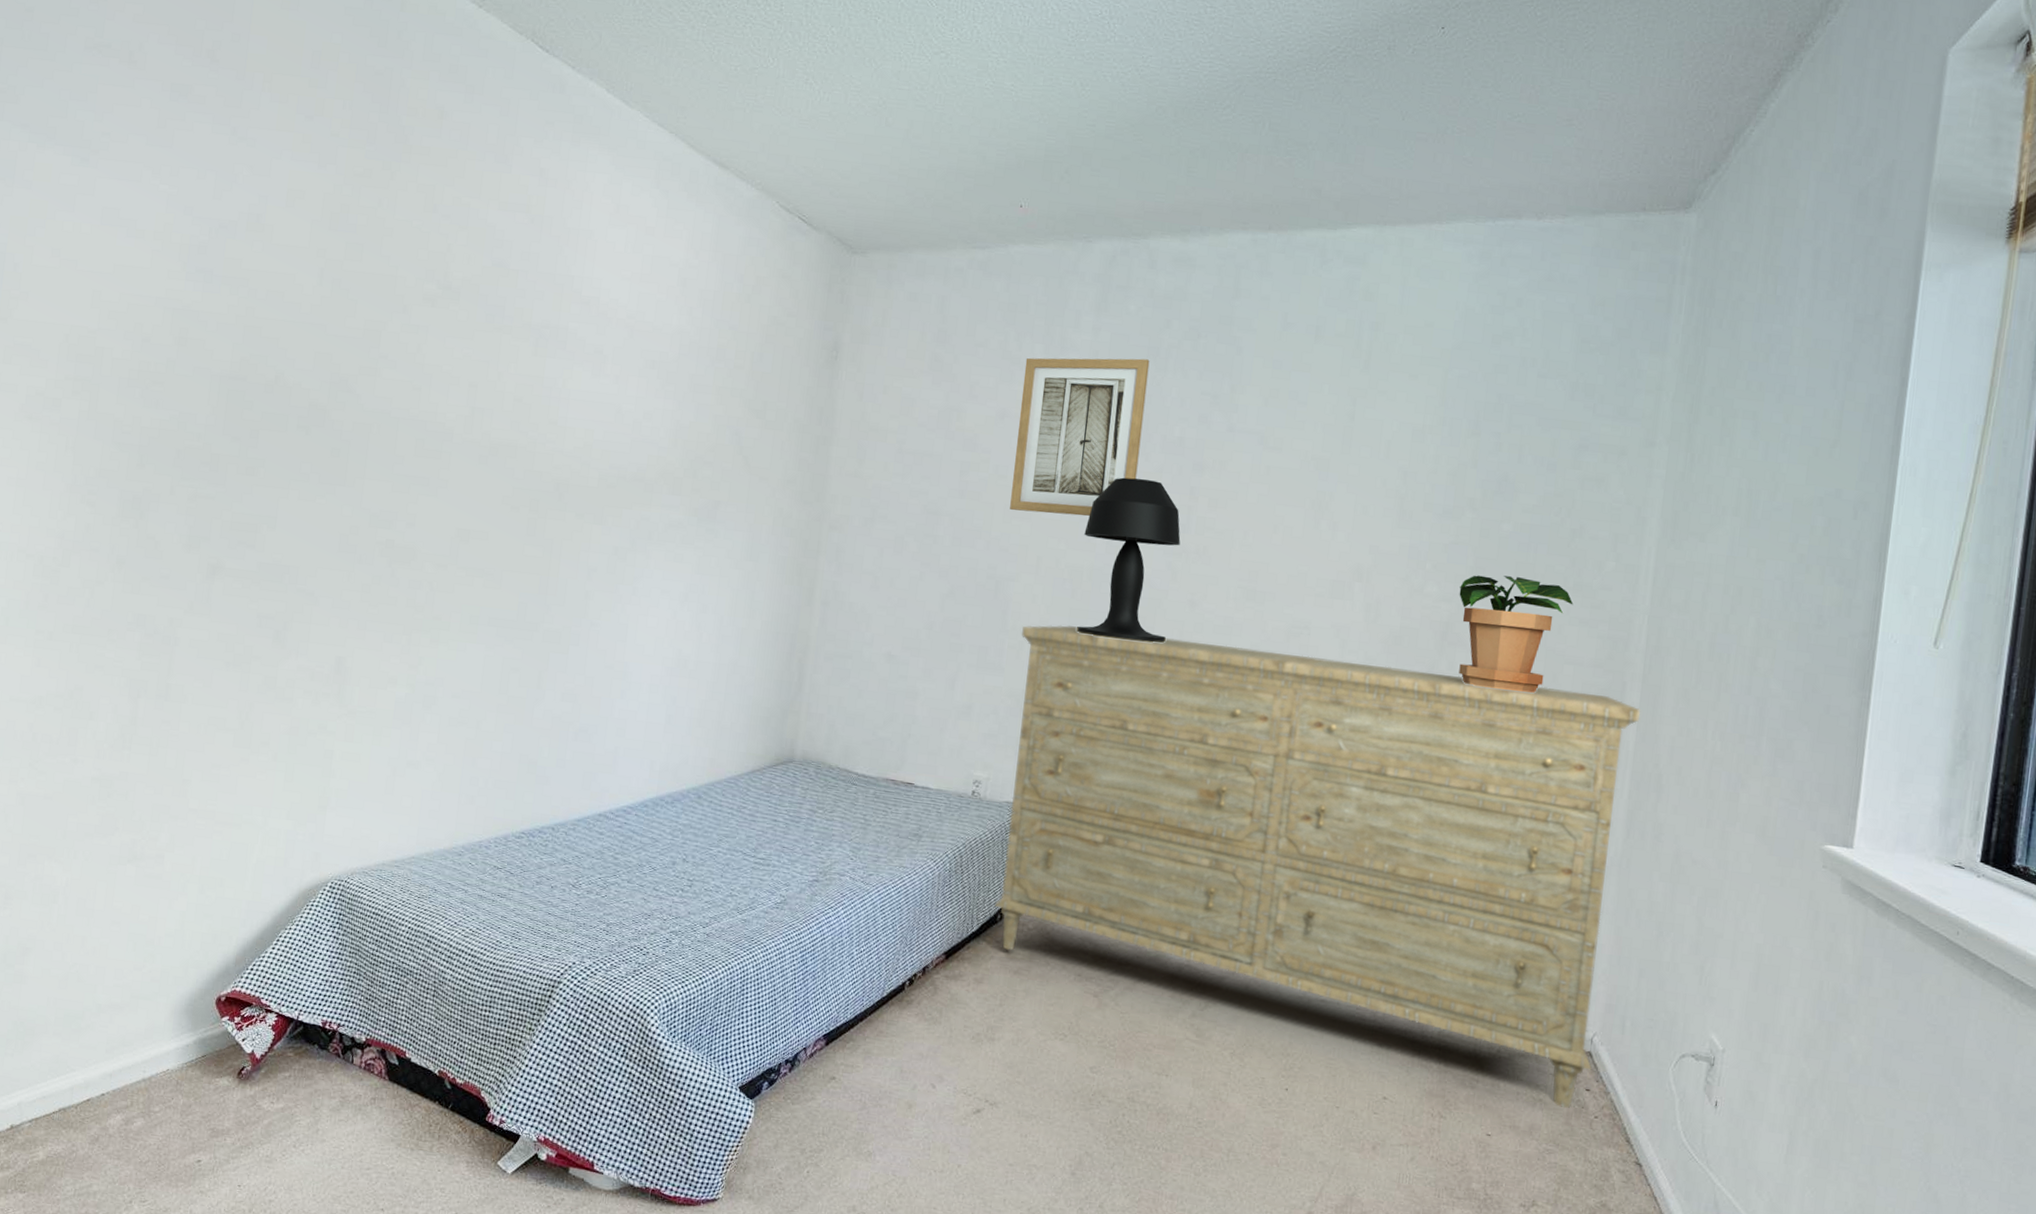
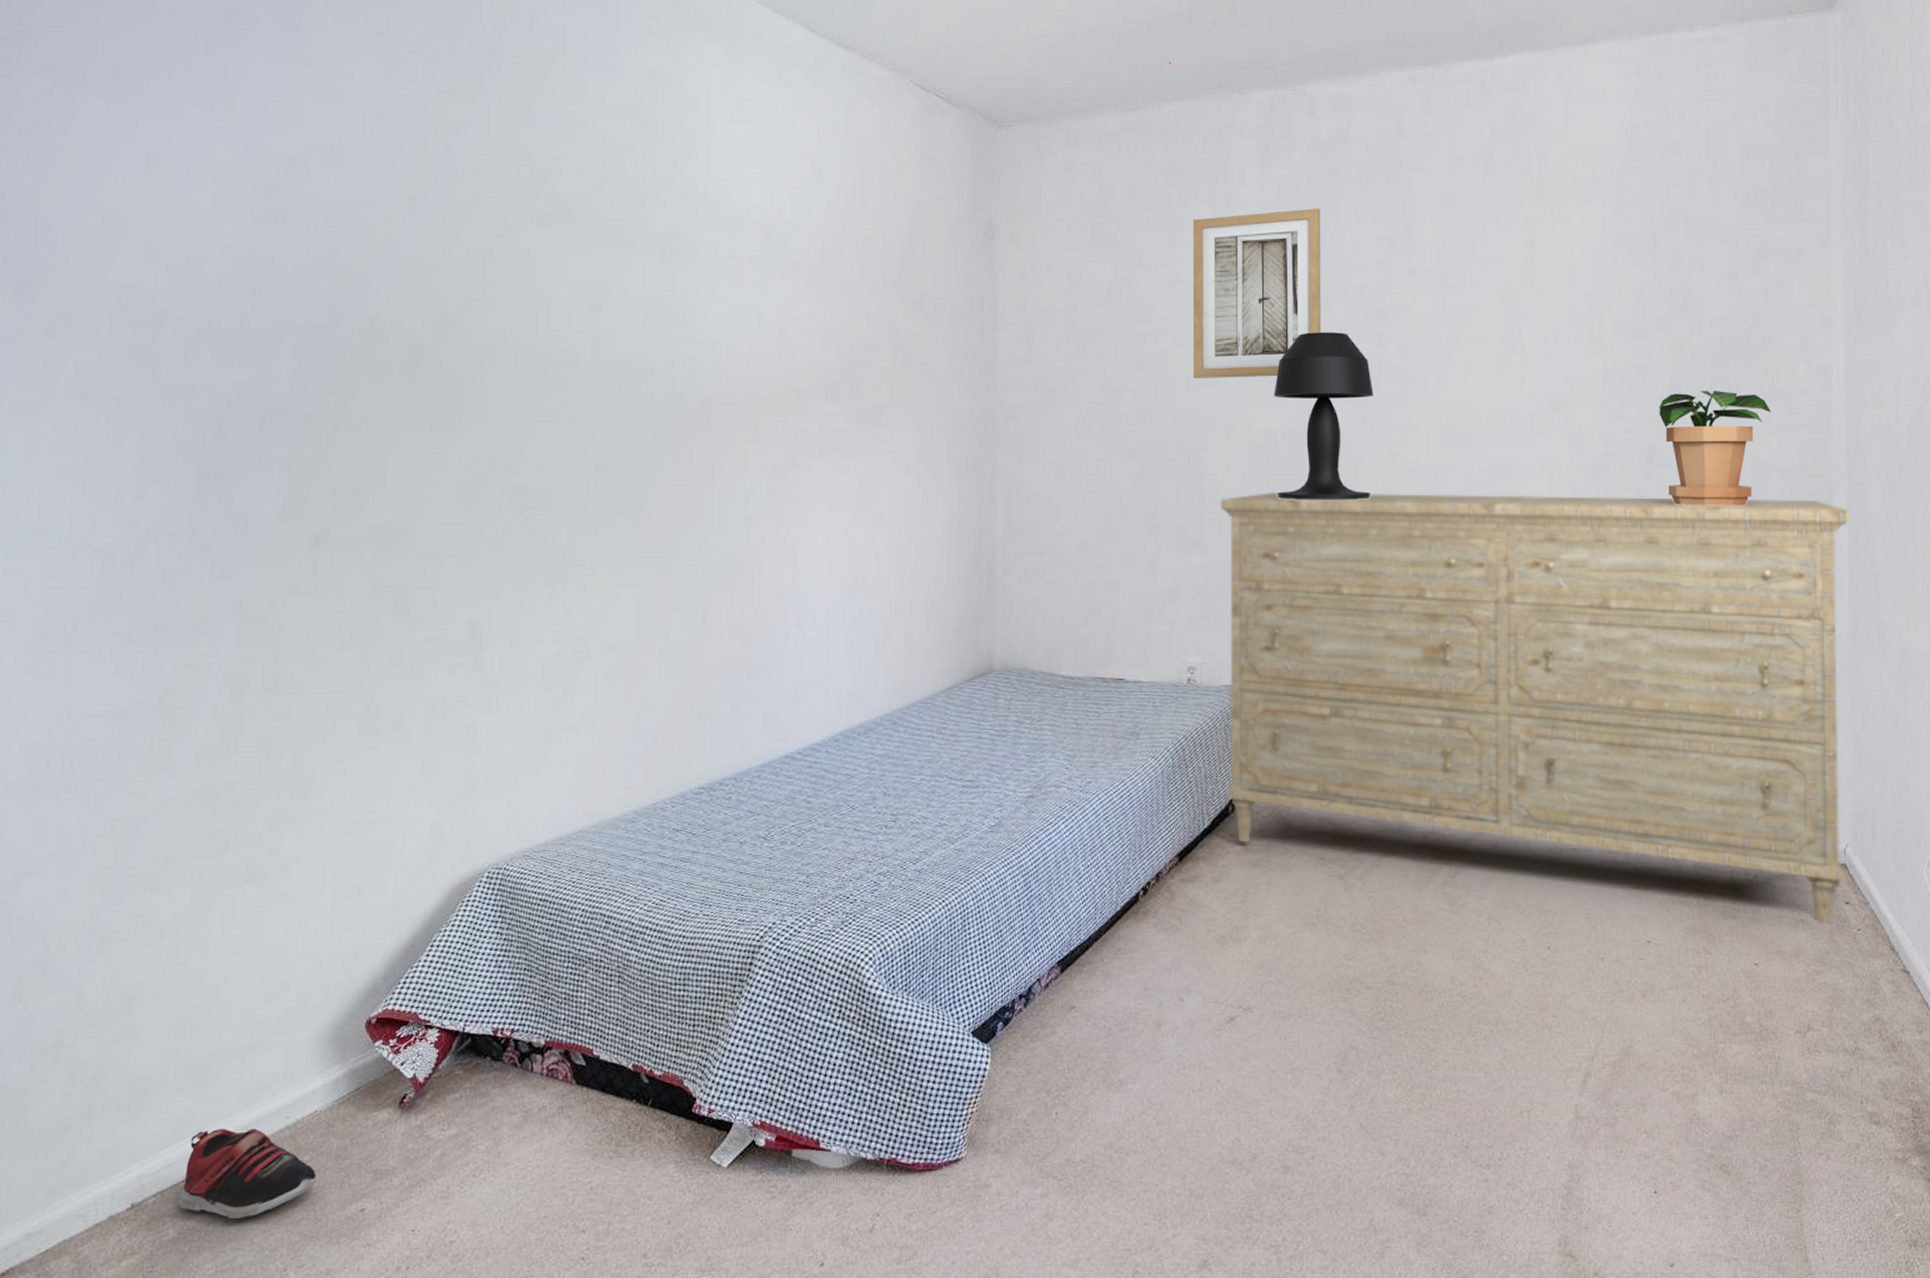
shoe: none [49,1072,165,1152] -> present [179,1128,318,1219]

